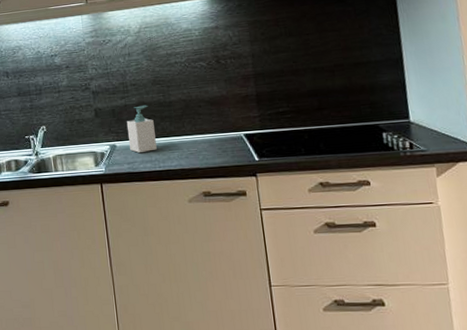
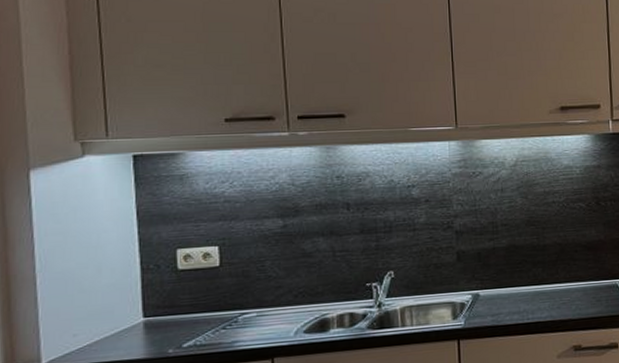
soap bottle: present [126,105,157,153] -> none [493,248,526,303]

